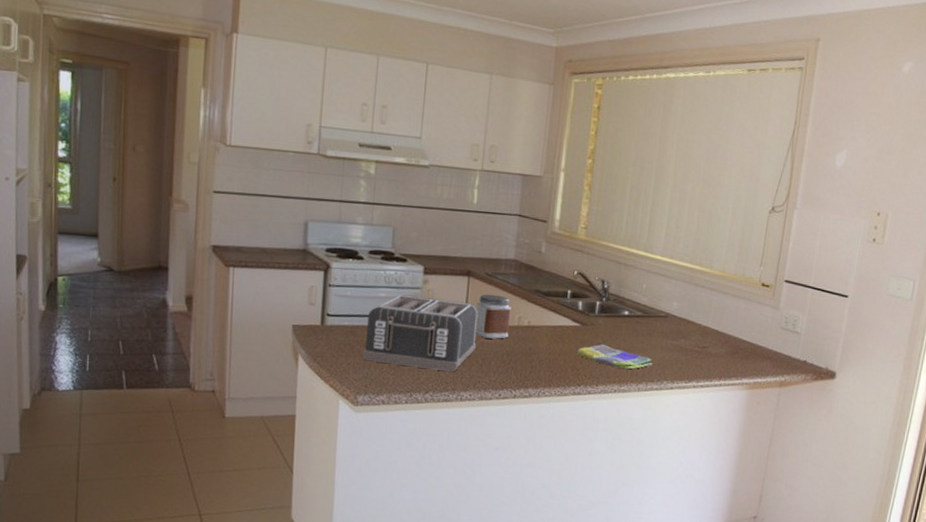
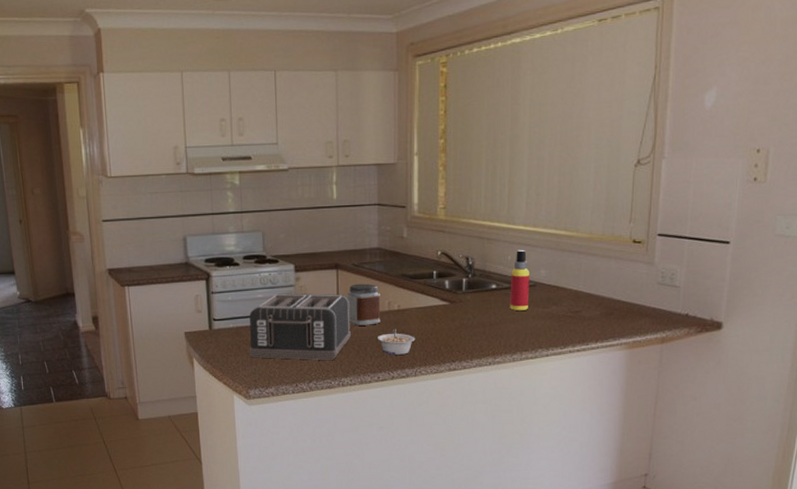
legume: none [503,345,543,373] -> present [378,328,415,355]
dish towel: present [576,344,653,370] -> none [447,319,526,342]
spray bottle: none [640,279,662,341] -> present [510,249,529,311]

